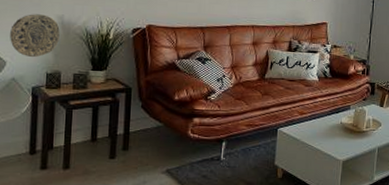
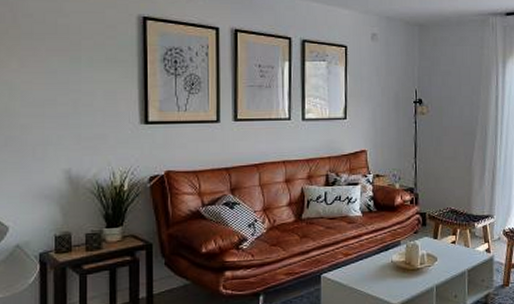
decorative plate: present [10,14,60,58] -> none [12,170,67,220]

